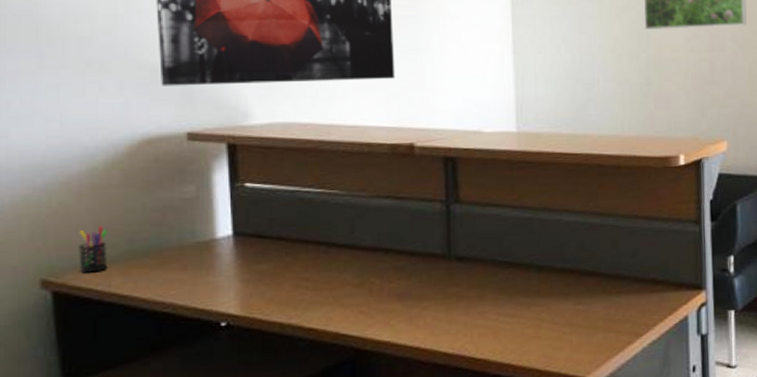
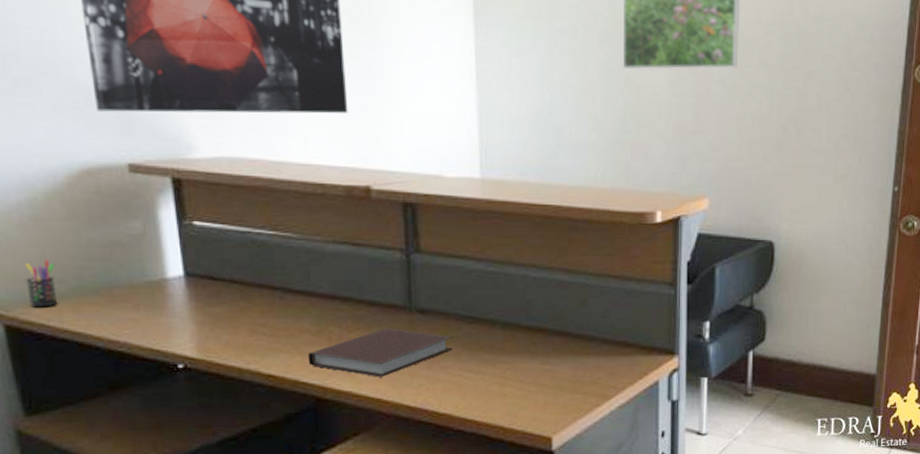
notebook: none [348,276,489,326] -> present [307,327,453,377]

